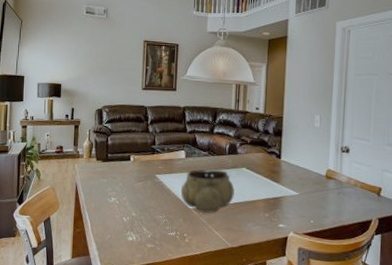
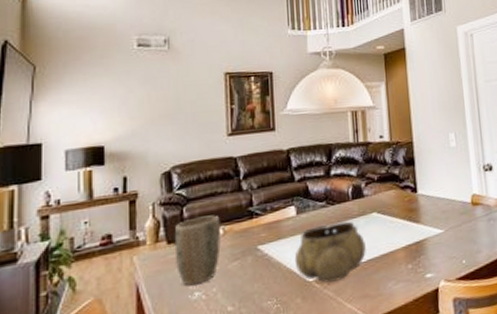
plant pot: none [101,145,133,193] -> present [174,215,222,286]

